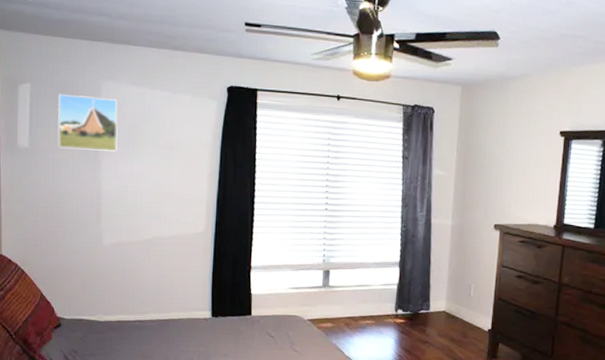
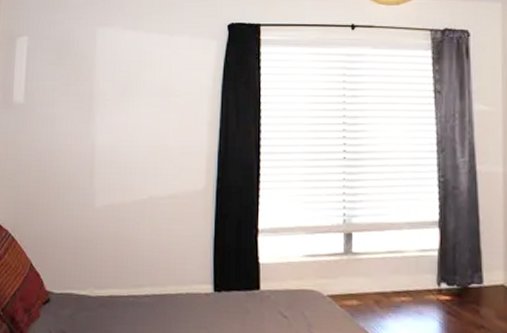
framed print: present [57,93,118,152] -> none [52,44,113,102]

